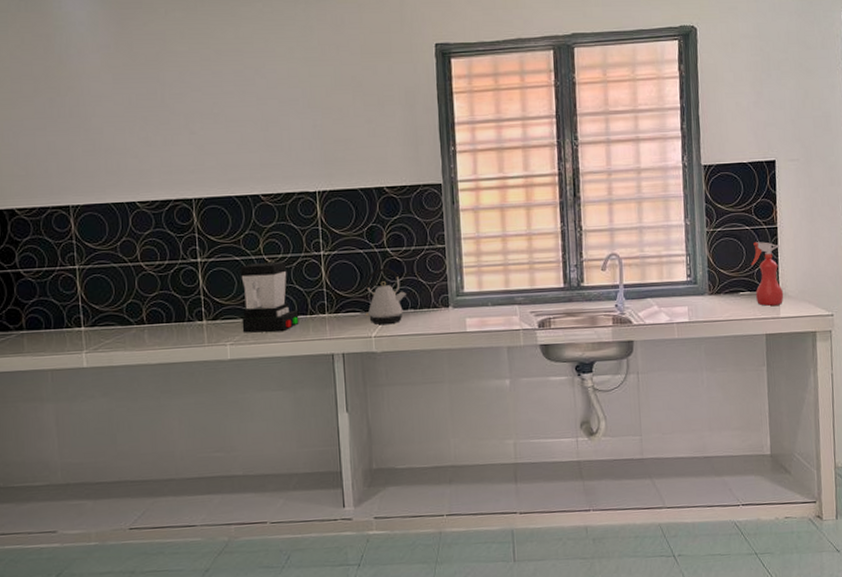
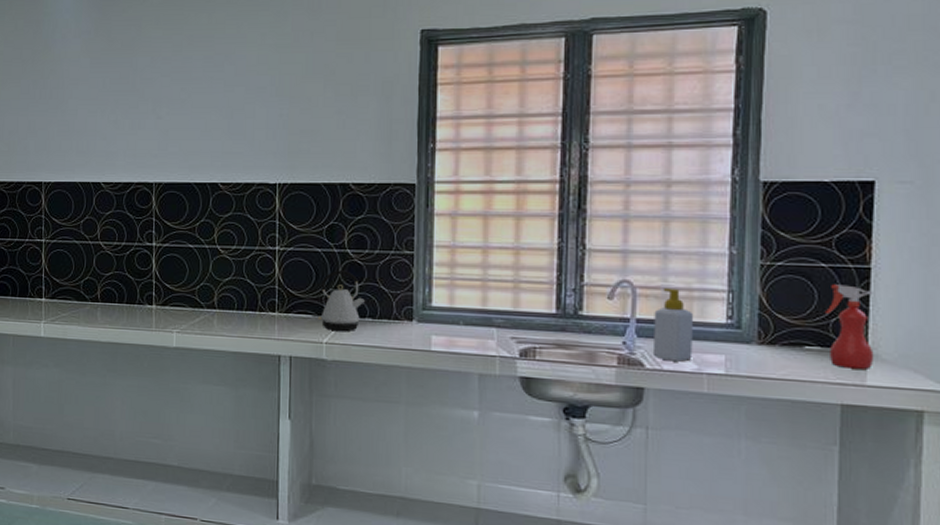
coffee maker: present [240,262,299,333] -> none [190,252,248,326]
soap bottle: none [636,256,666,316] -> present [652,287,694,362]

